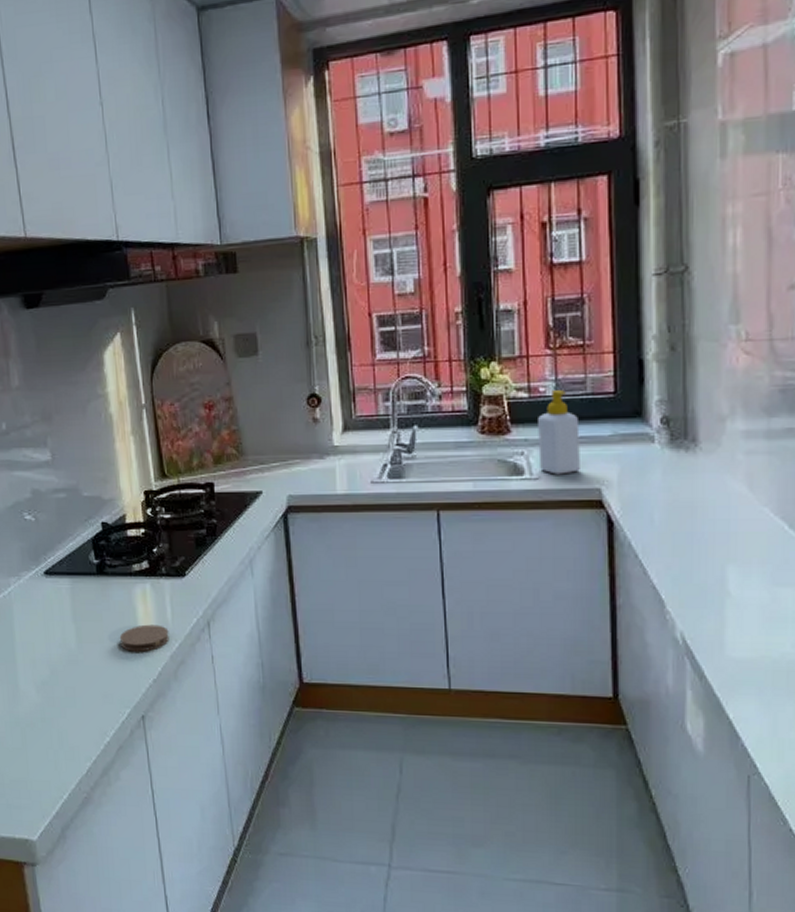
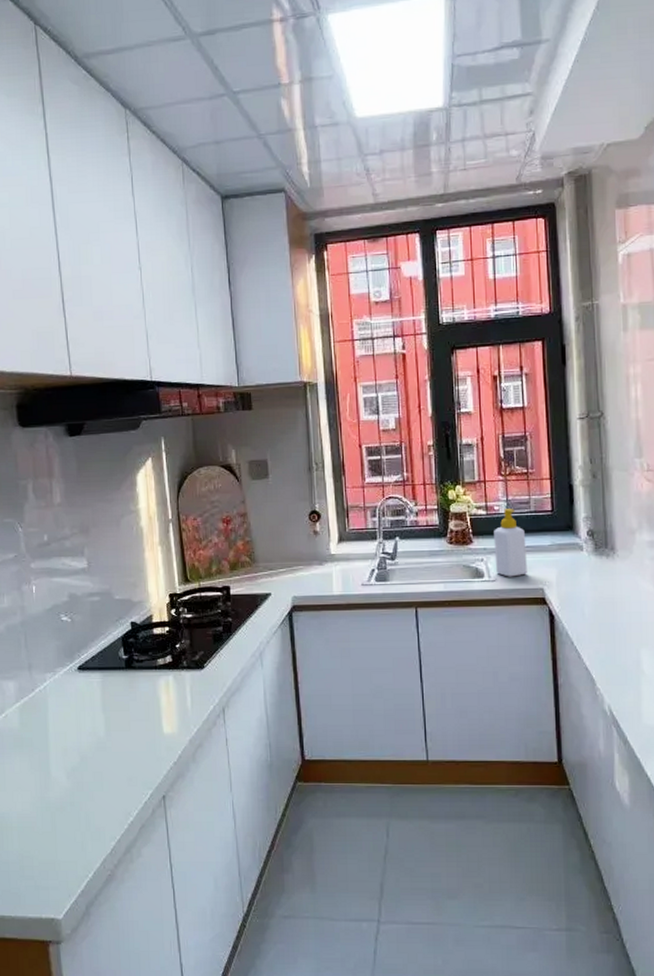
coaster: present [119,624,170,652] -> none [144,712,189,738]

